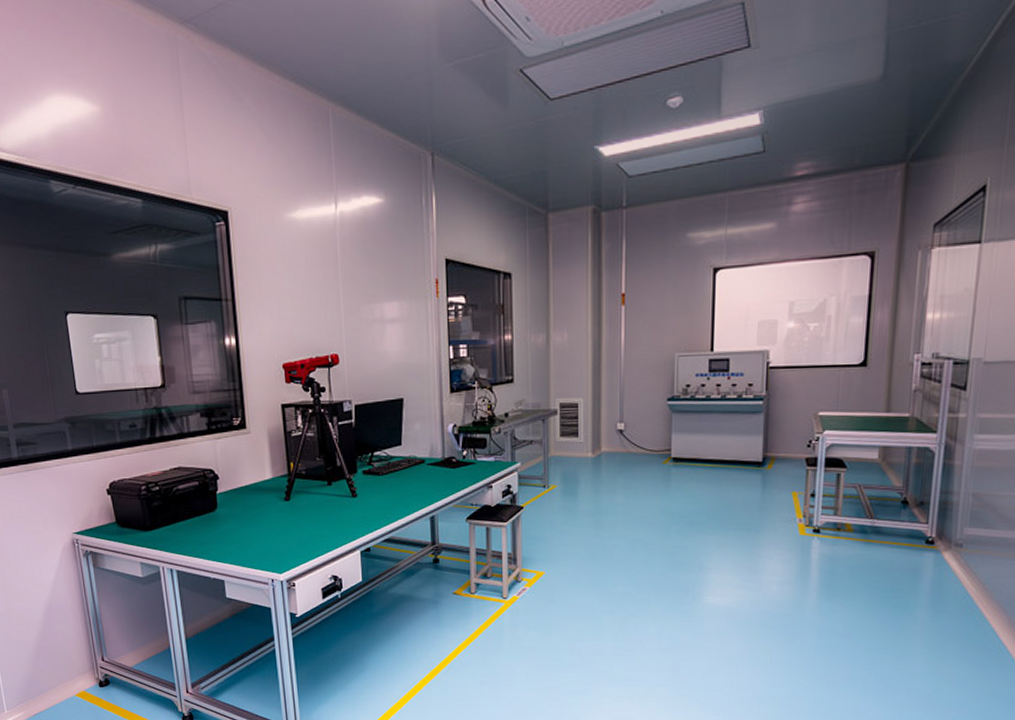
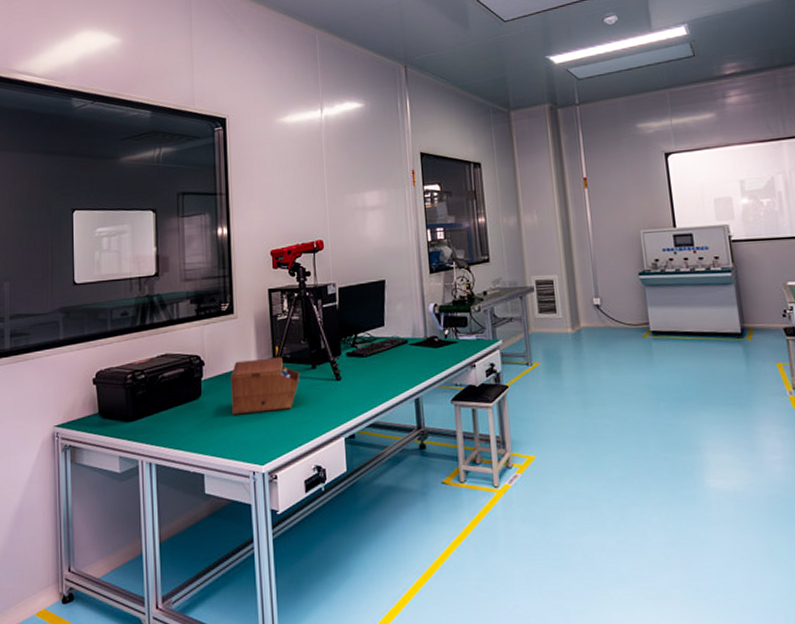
sewing box: none [246,473,316,527] -> present [231,357,300,415]

